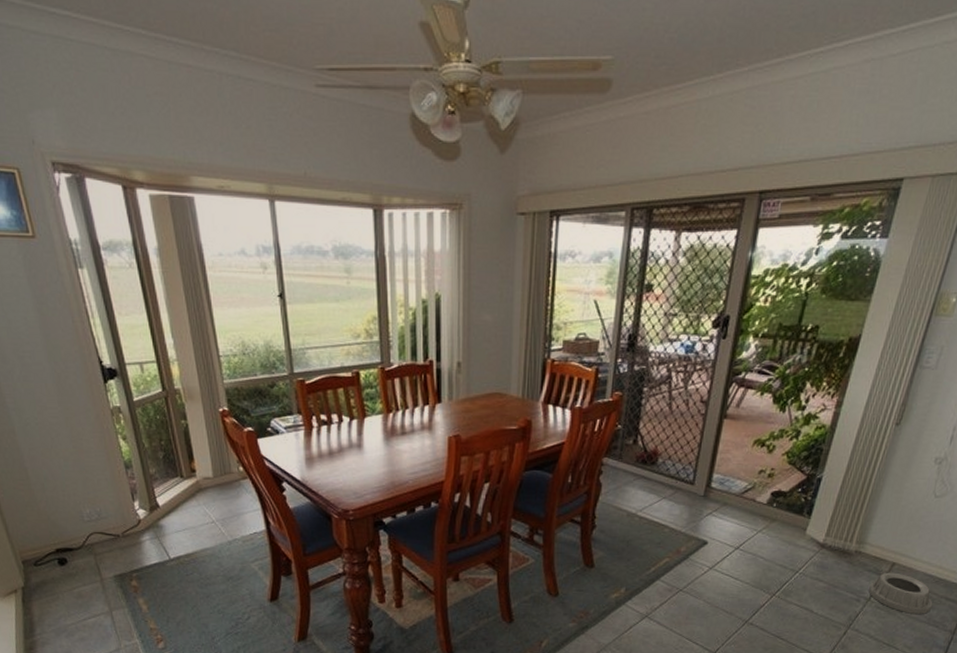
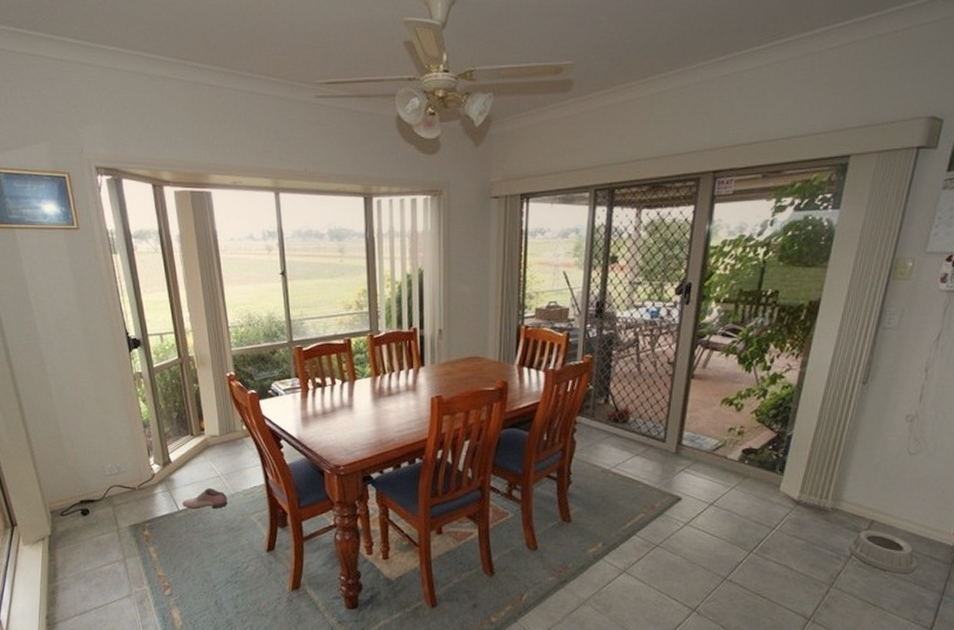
shoe: none [173,535,225,557] -> present [182,488,228,509]

